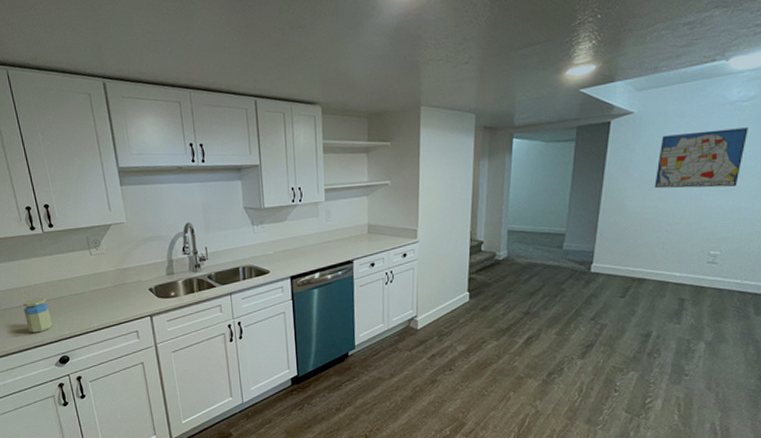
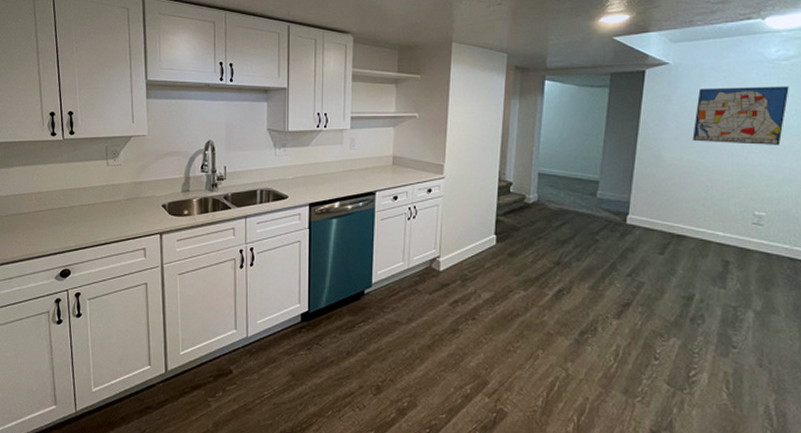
jar: present [23,297,52,333] -> none [31,205,59,242]

